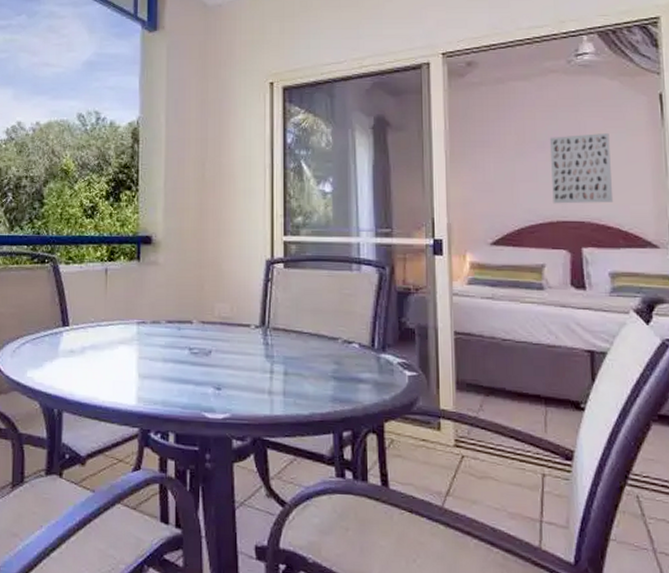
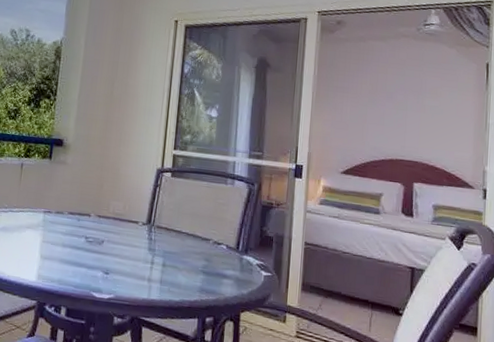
wall art: present [549,133,614,204] -> none [394,90,444,148]

